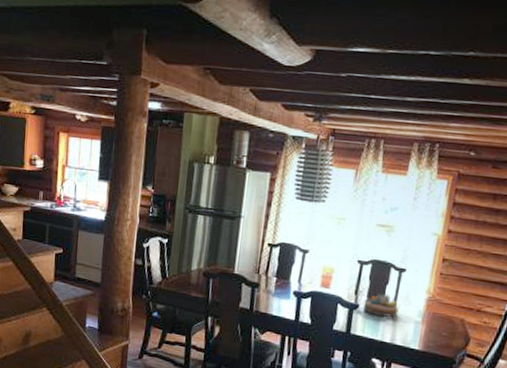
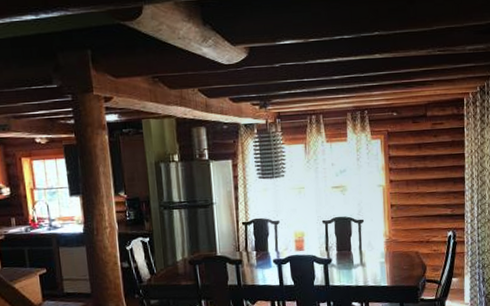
decorative bowl: present [364,293,399,318] -> none [335,244,365,265]

